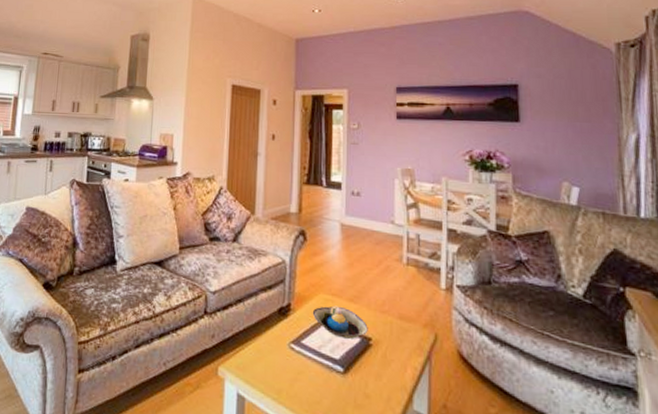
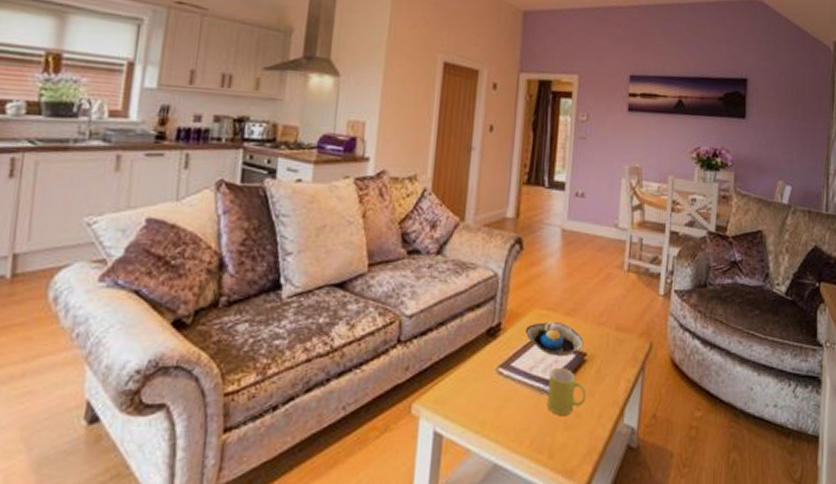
mug: none [337,348,374,394] -> present [547,367,587,415]

